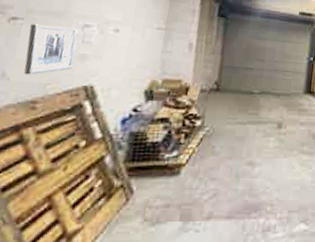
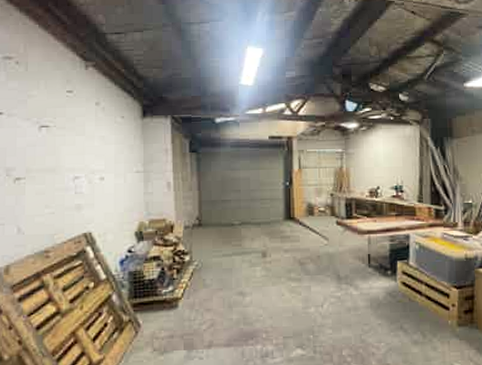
wall art: present [24,24,78,75] -> none [32,181,72,228]

